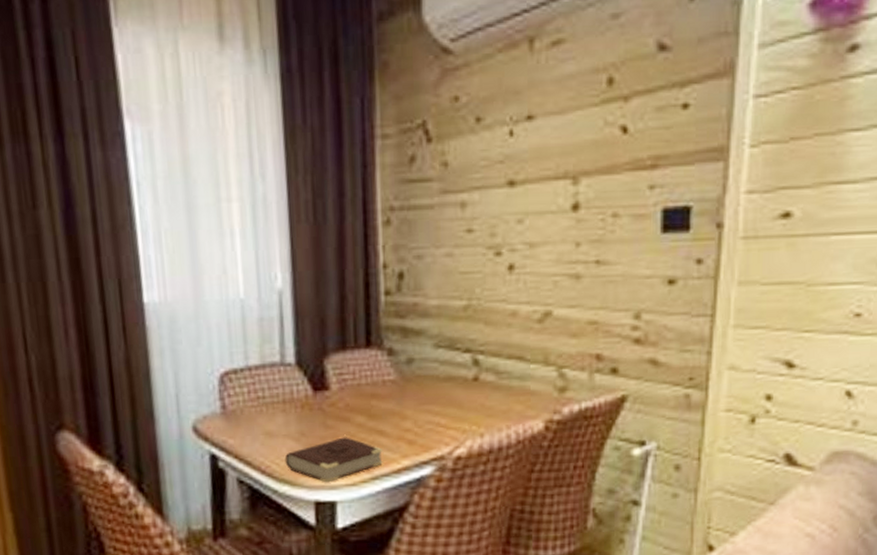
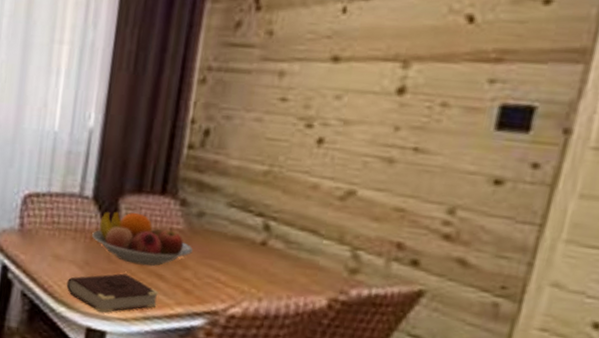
fruit bowl: none [302,371,410,425] -> present [92,211,194,267]

